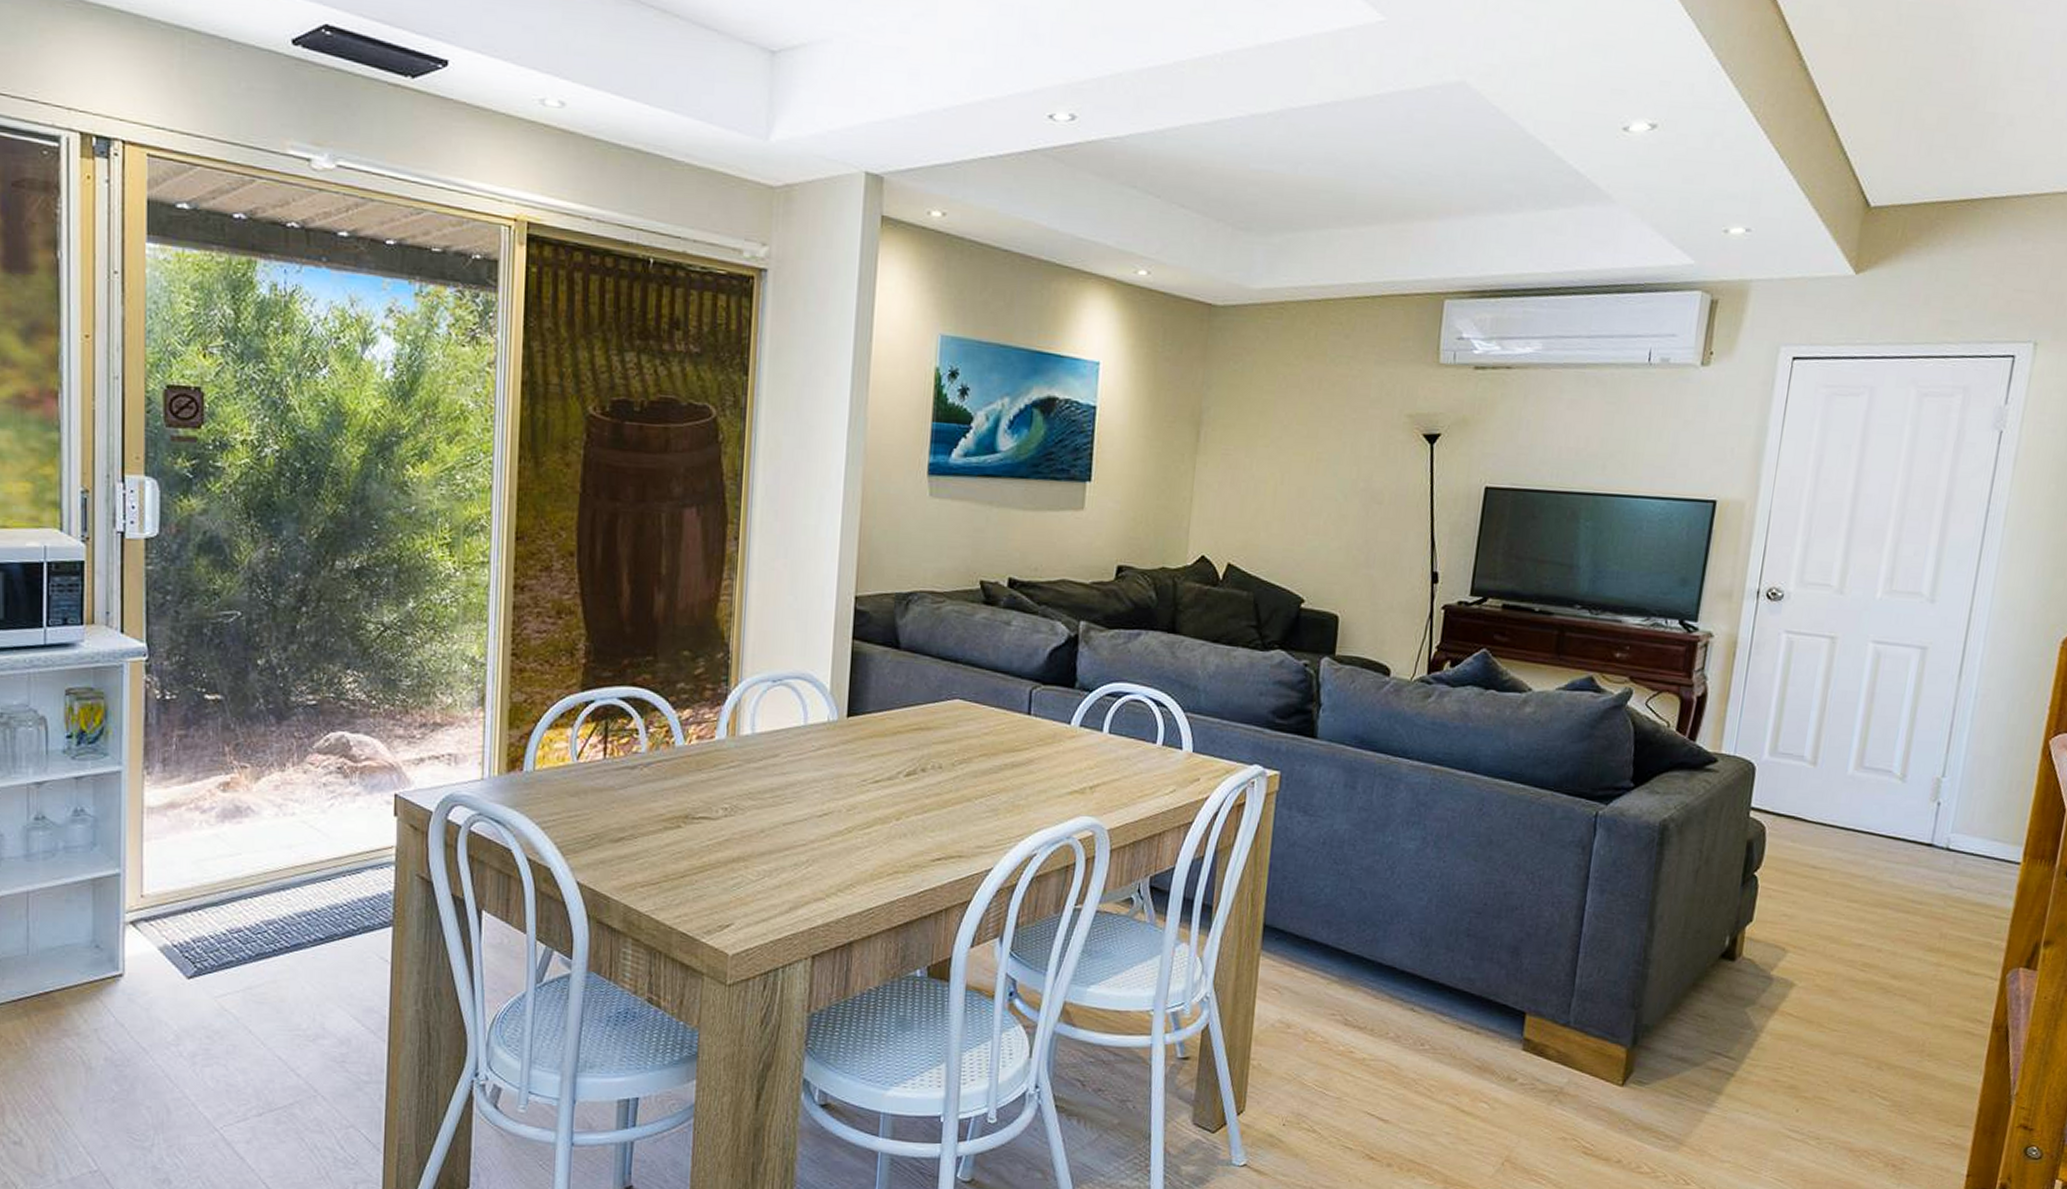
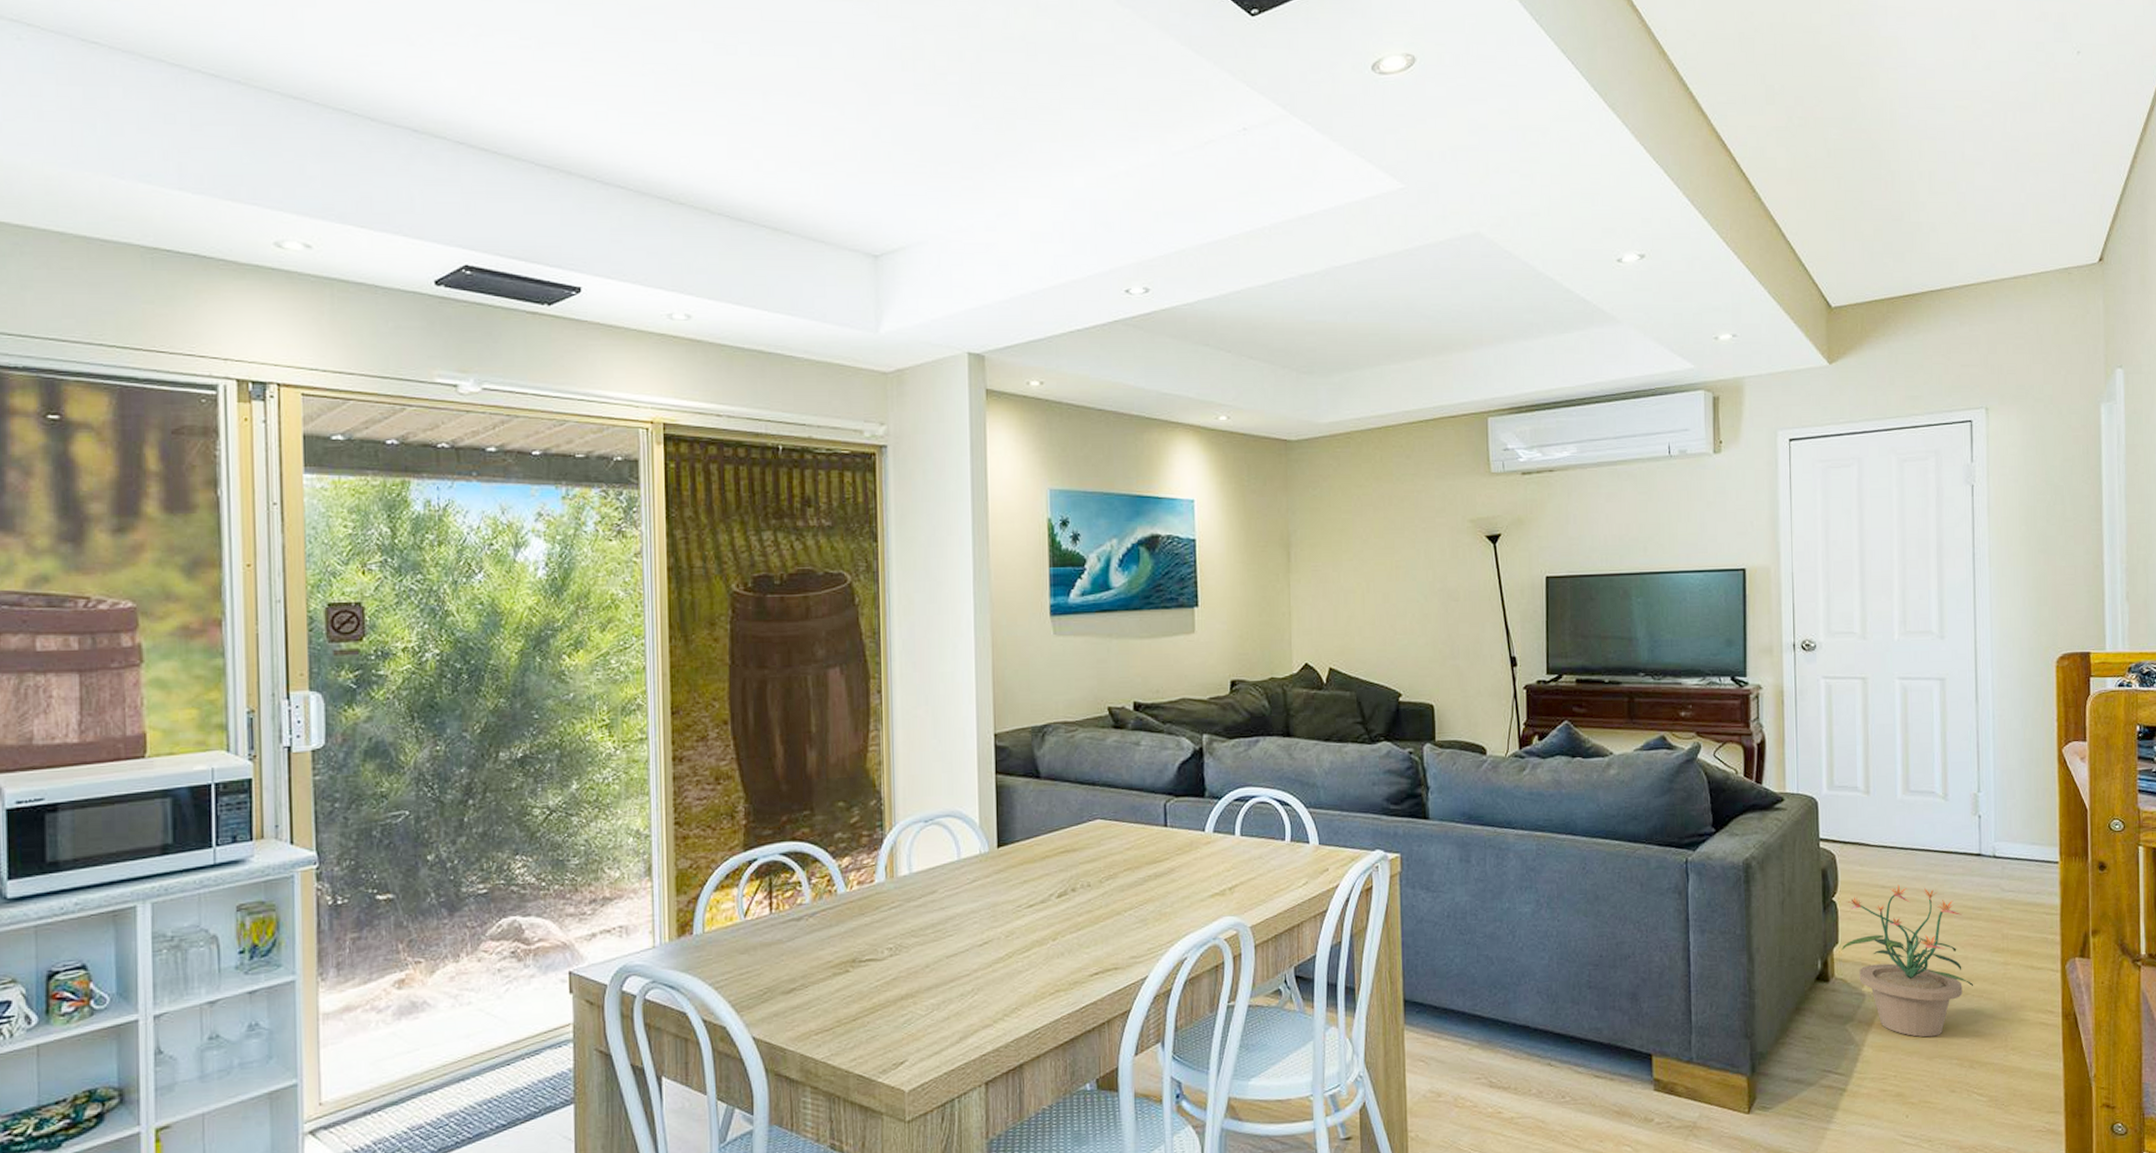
potted plant: none [1756,867,1899,1032] -> present [1842,885,1974,1038]

